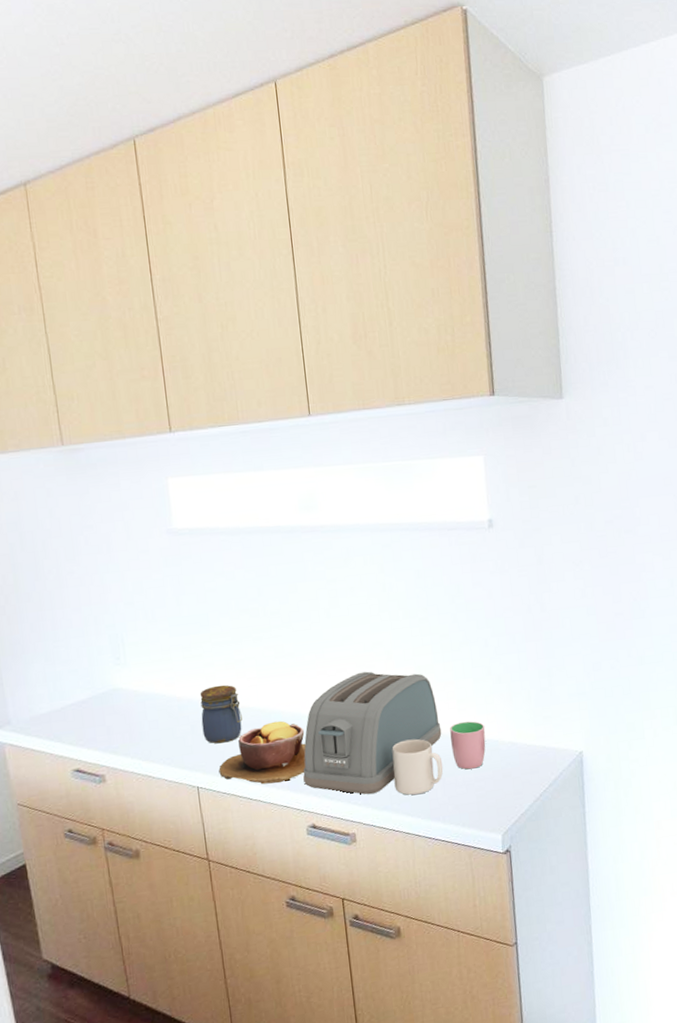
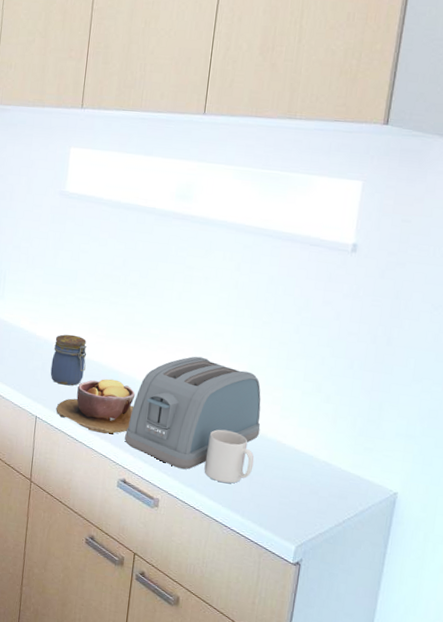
cup: present [450,721,486,770] -> none [265,428,303,476]

